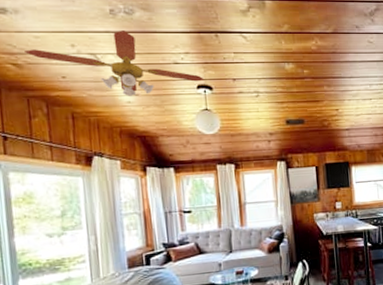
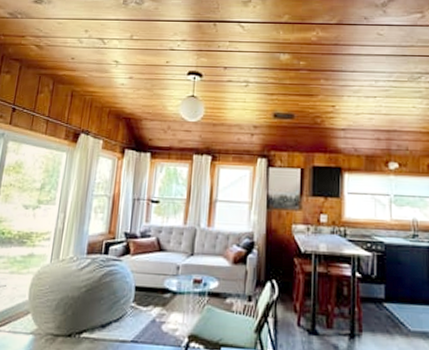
ceiling fan: present [25,30,205,96] -> none [47,19,196,79]

